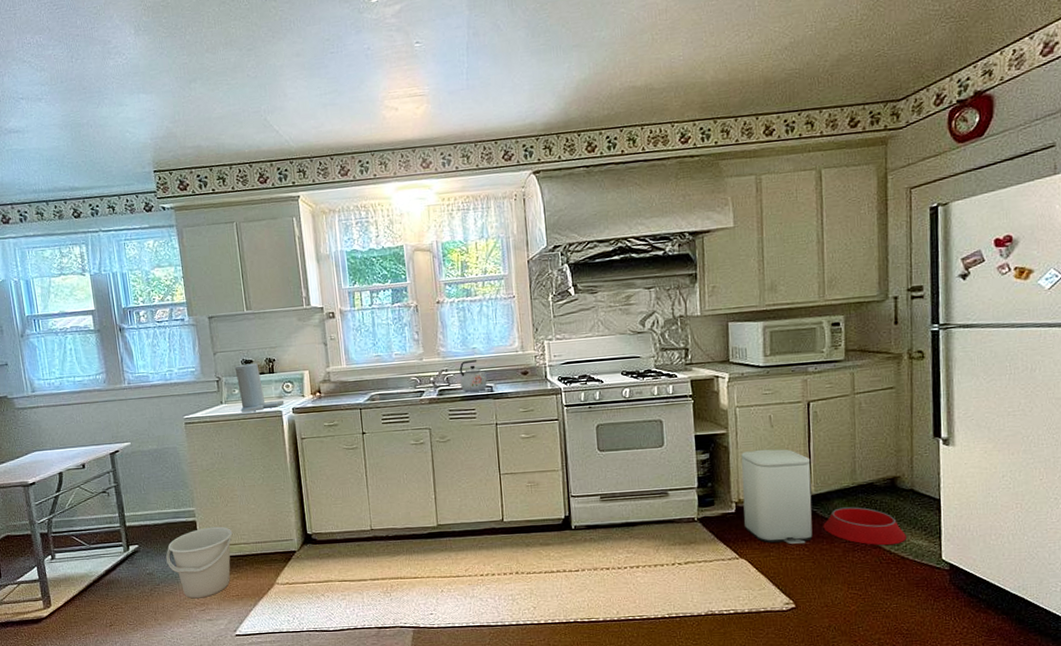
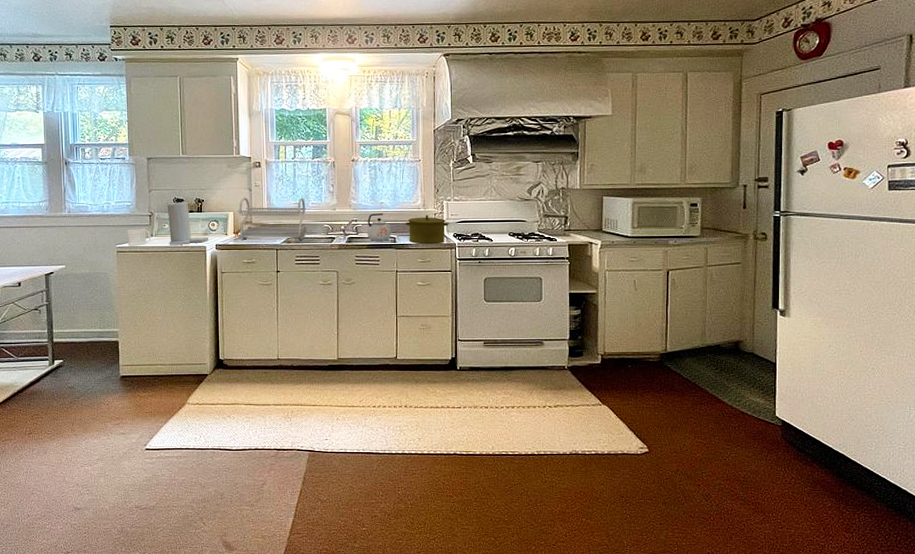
bucket: present [165,526,233,599] -> none [87,347,152,413]
mug: none [194,395,221,417] -> present [127,228,151,246]
dish rack: none [313,348,393,401] -> present [237,197,307,240]
cooking pot: none [502,358,552,392] -> present [405,215,449,245]
pedal bin: present [741,449,813,545] -> none [608,309,668,396]
pet bowl: present [823,507,908,546] -> none [675,365,747,401]

